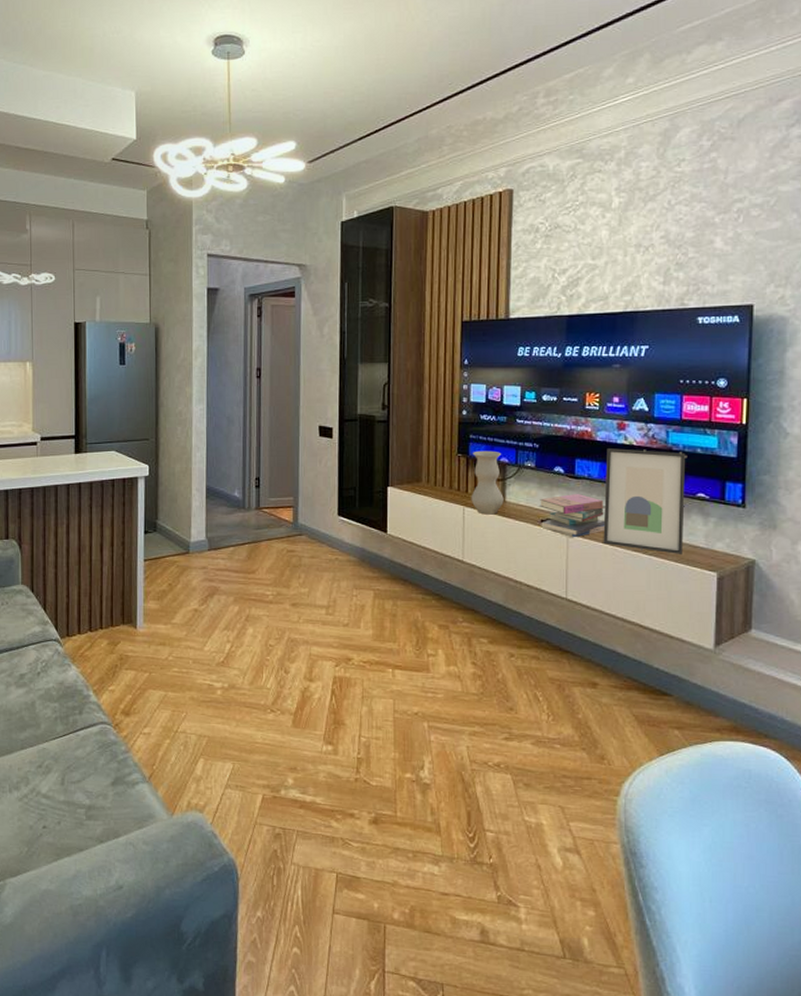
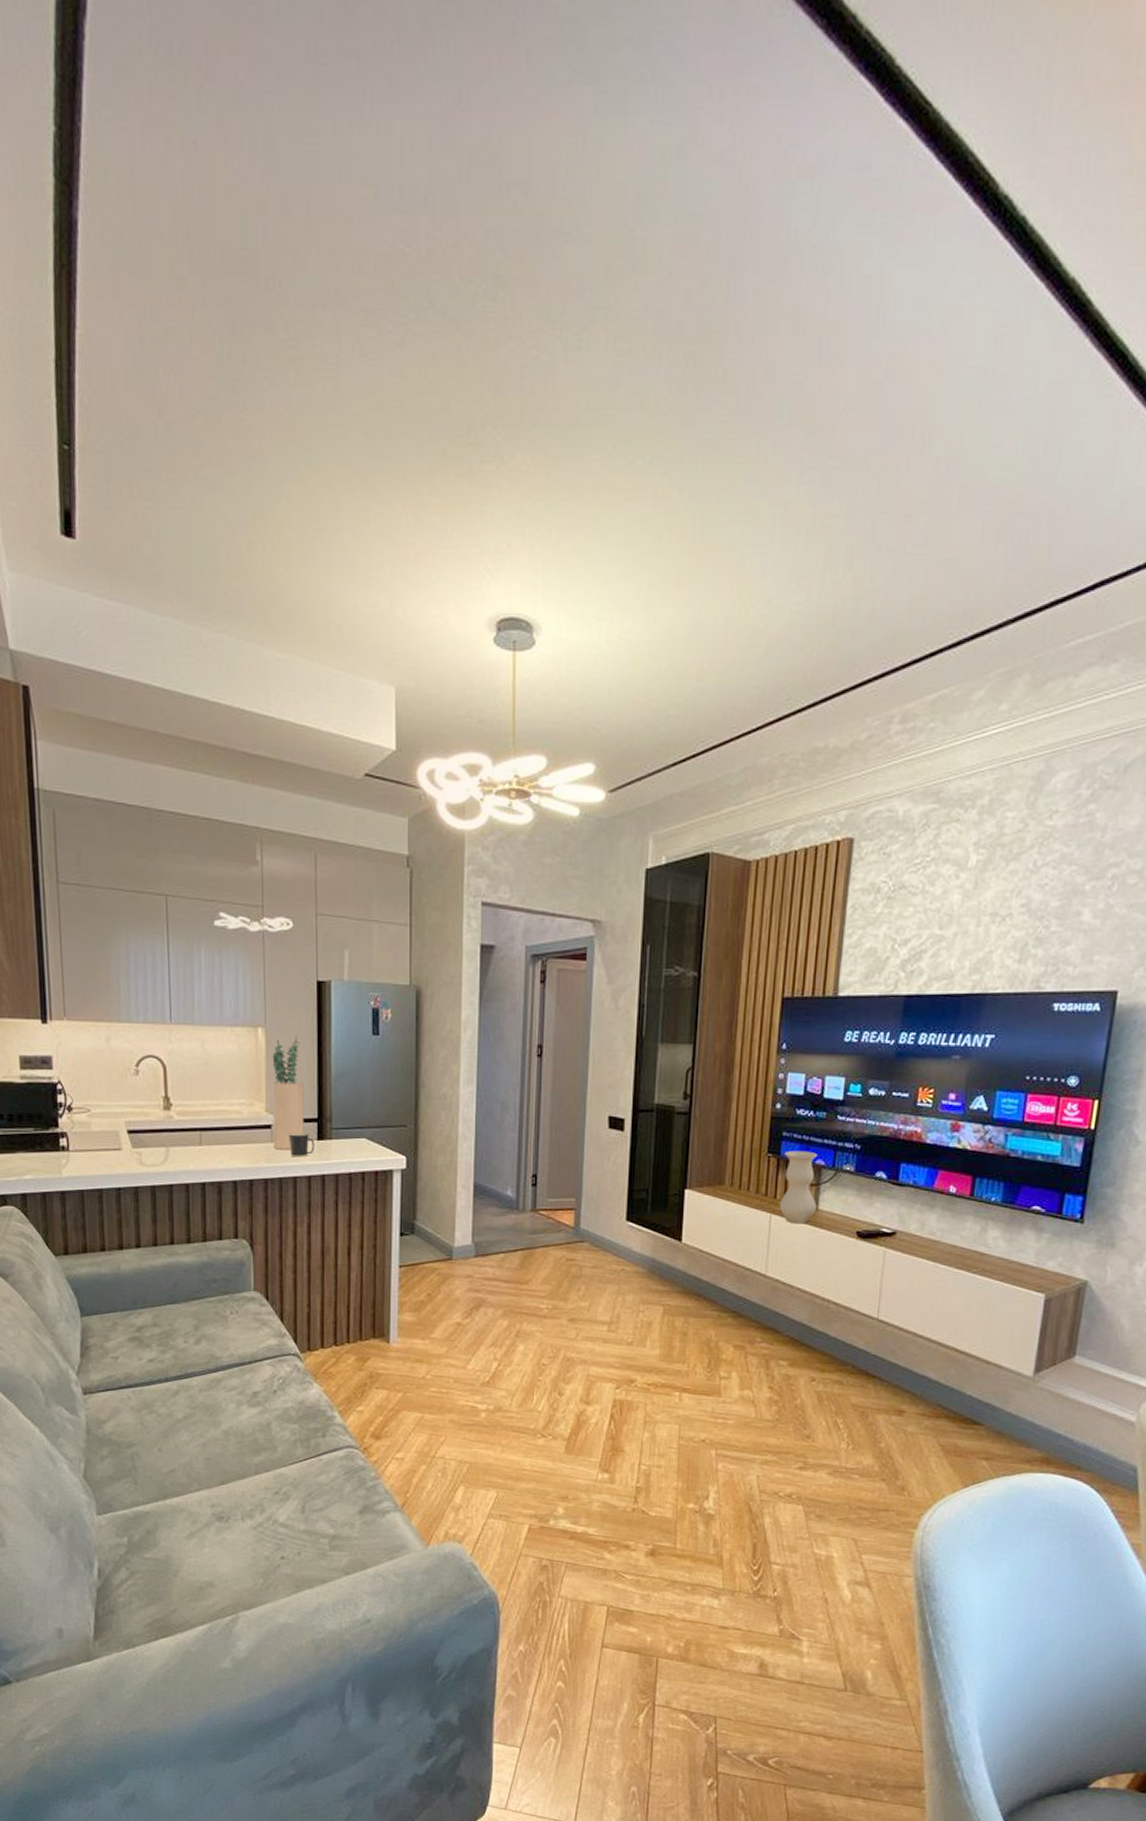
vase: none [38,368,64,464] -> present [272,1036,304,1152]
mug: none [51,448,73,469] -> present [288,1133,315,1158]
books: present [540,493,606,538] -> none [856,1202,928,1253]
picture frame: present [603,448,687,554] -> none [923,1152,1026,1273]

